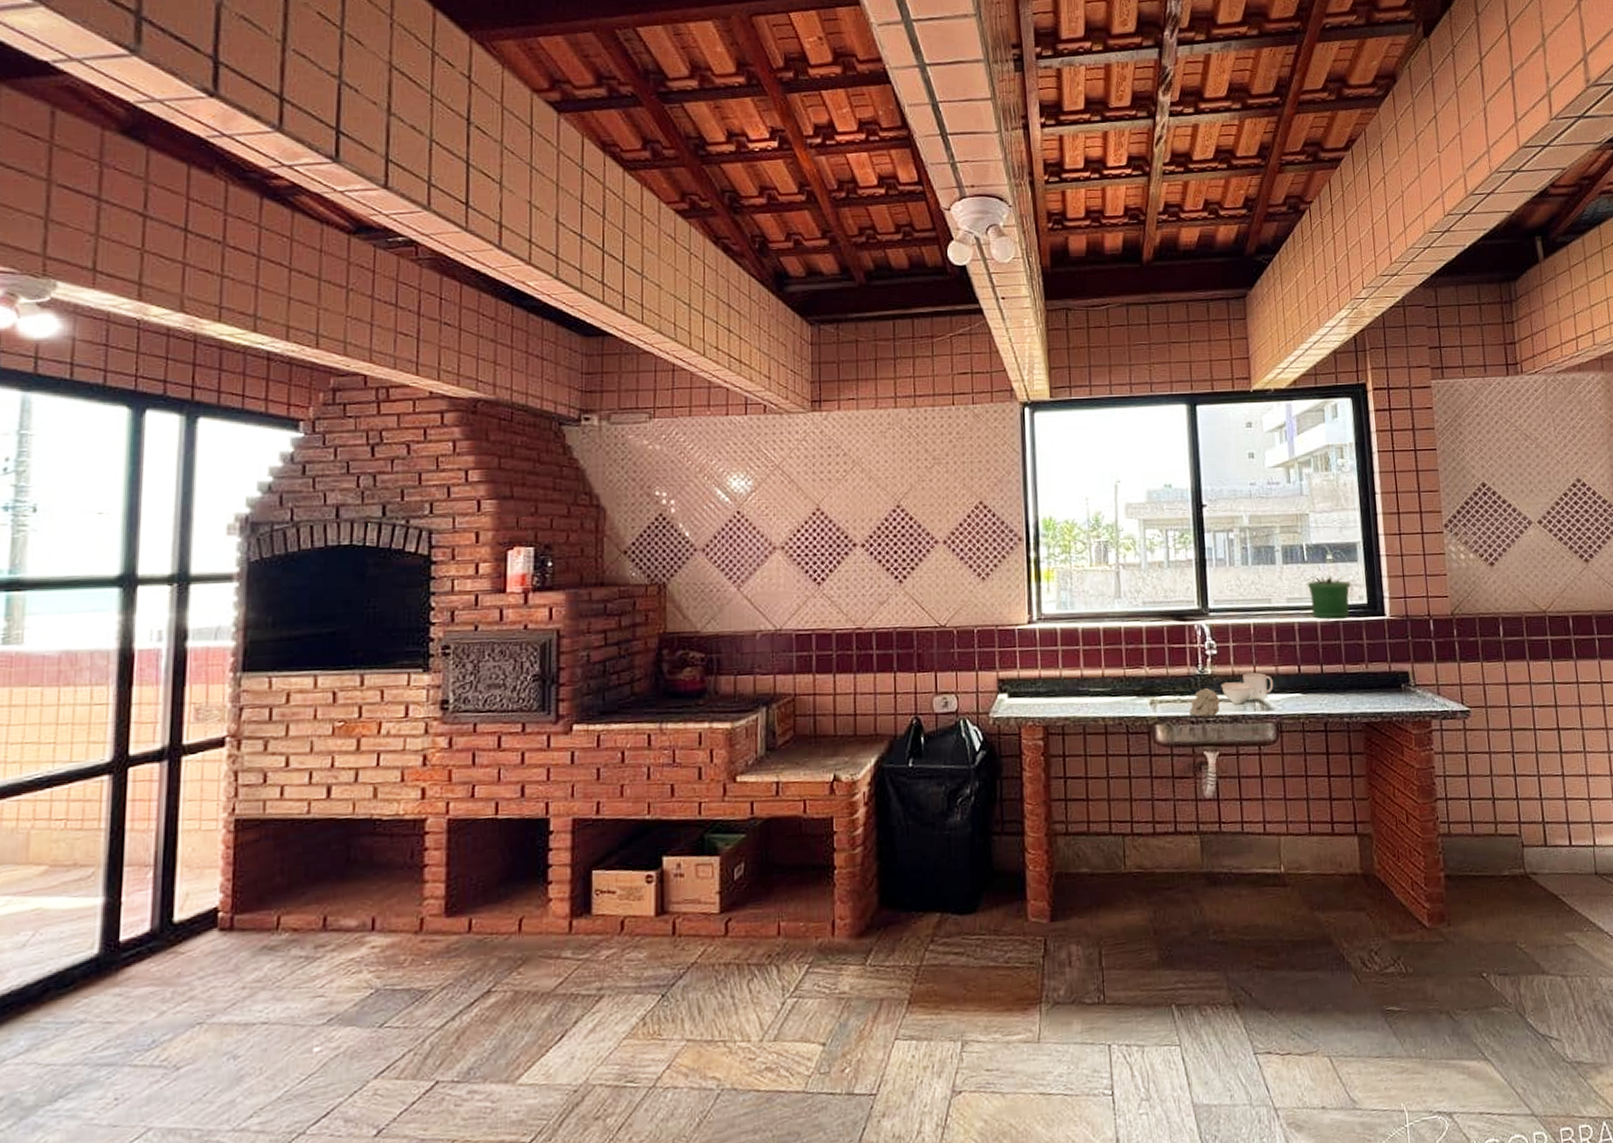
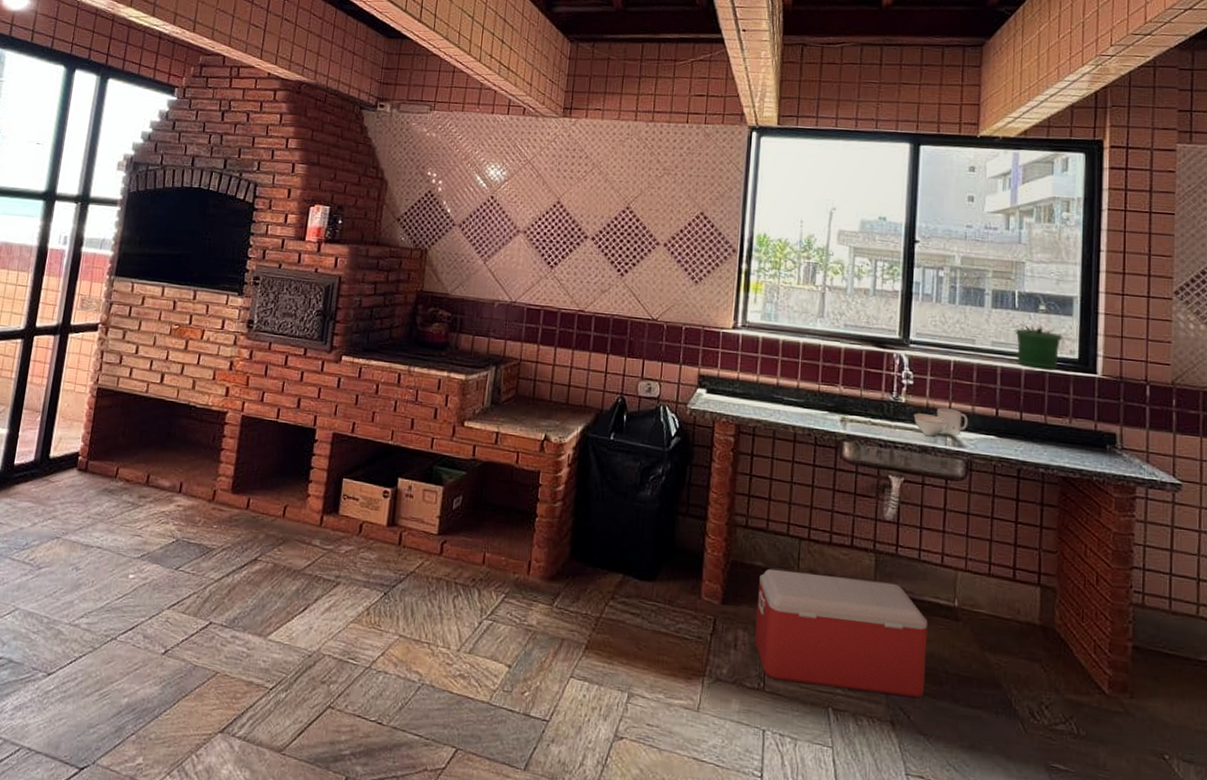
cooler: none [1086,861,1263,989] -> present [755,568,928,698]
sponge: present [1190,687,1221,719] -> none [879,414,911,445]

